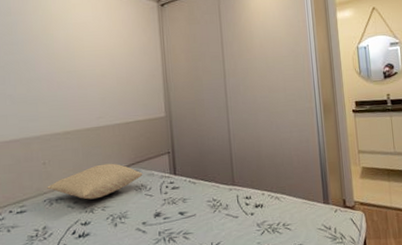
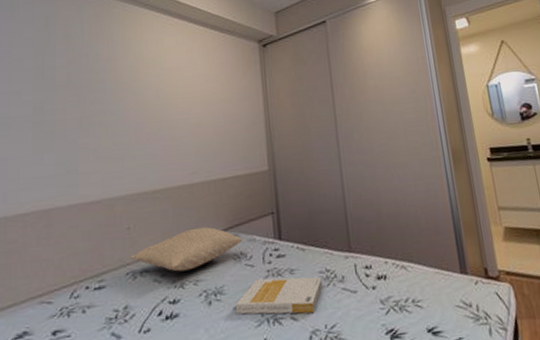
book: none [137,205,210,234] -> present [235,276,323,315]

